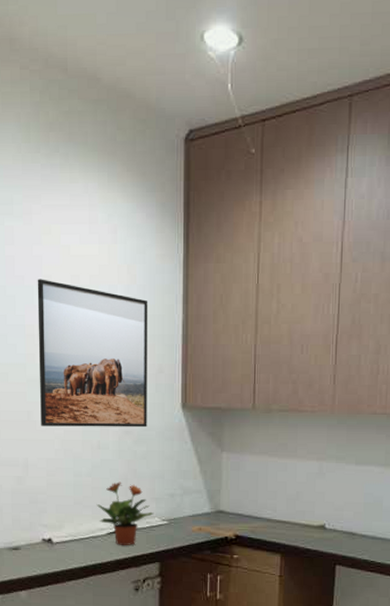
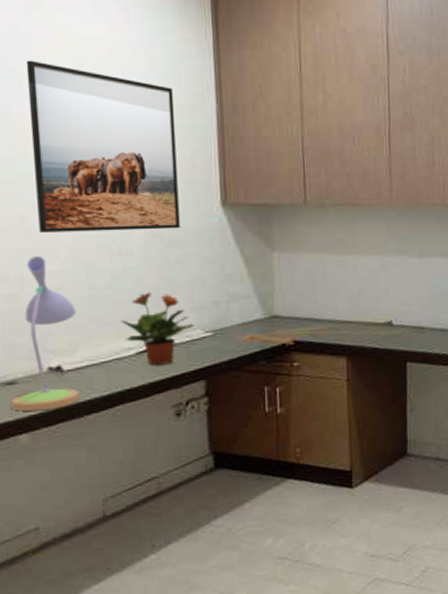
desk lamp: none [15,445,65,574] -> present [10,255,80,412]

